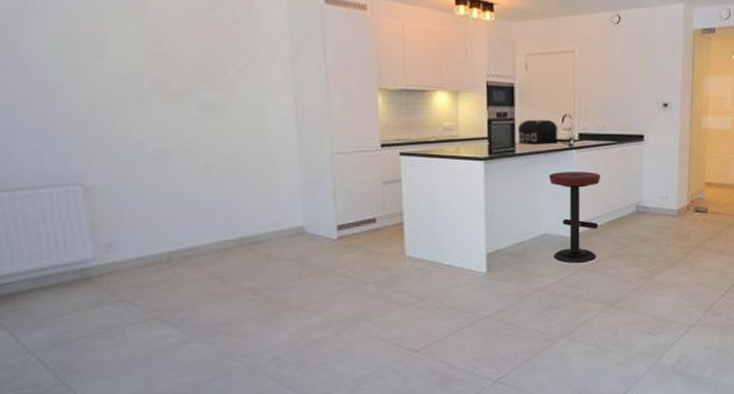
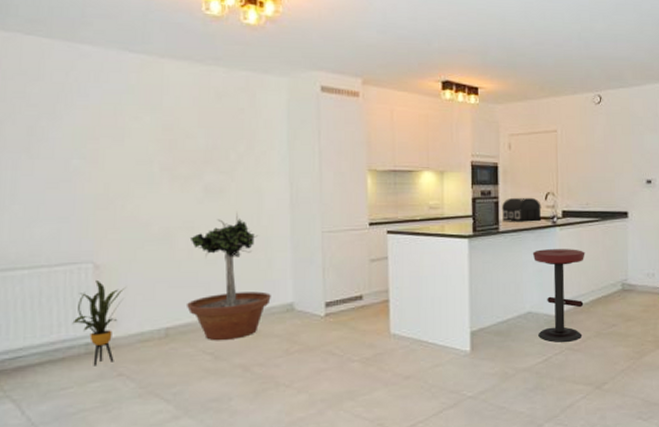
house plant: none [64,202,120,292] -> present [72,279,126,366]
potted tree: none [188,132,280,264] -> present [186,212,271,340]

